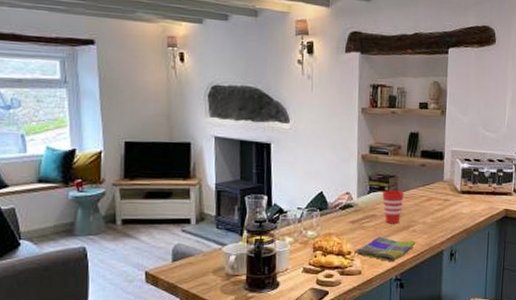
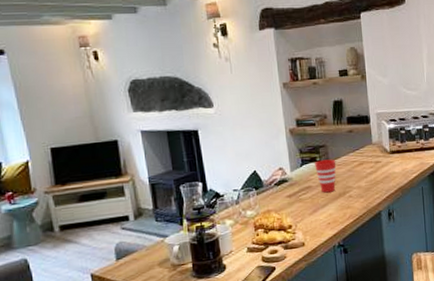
dish towel: present [355,236,416,261] -> none [295,206,354,230]

